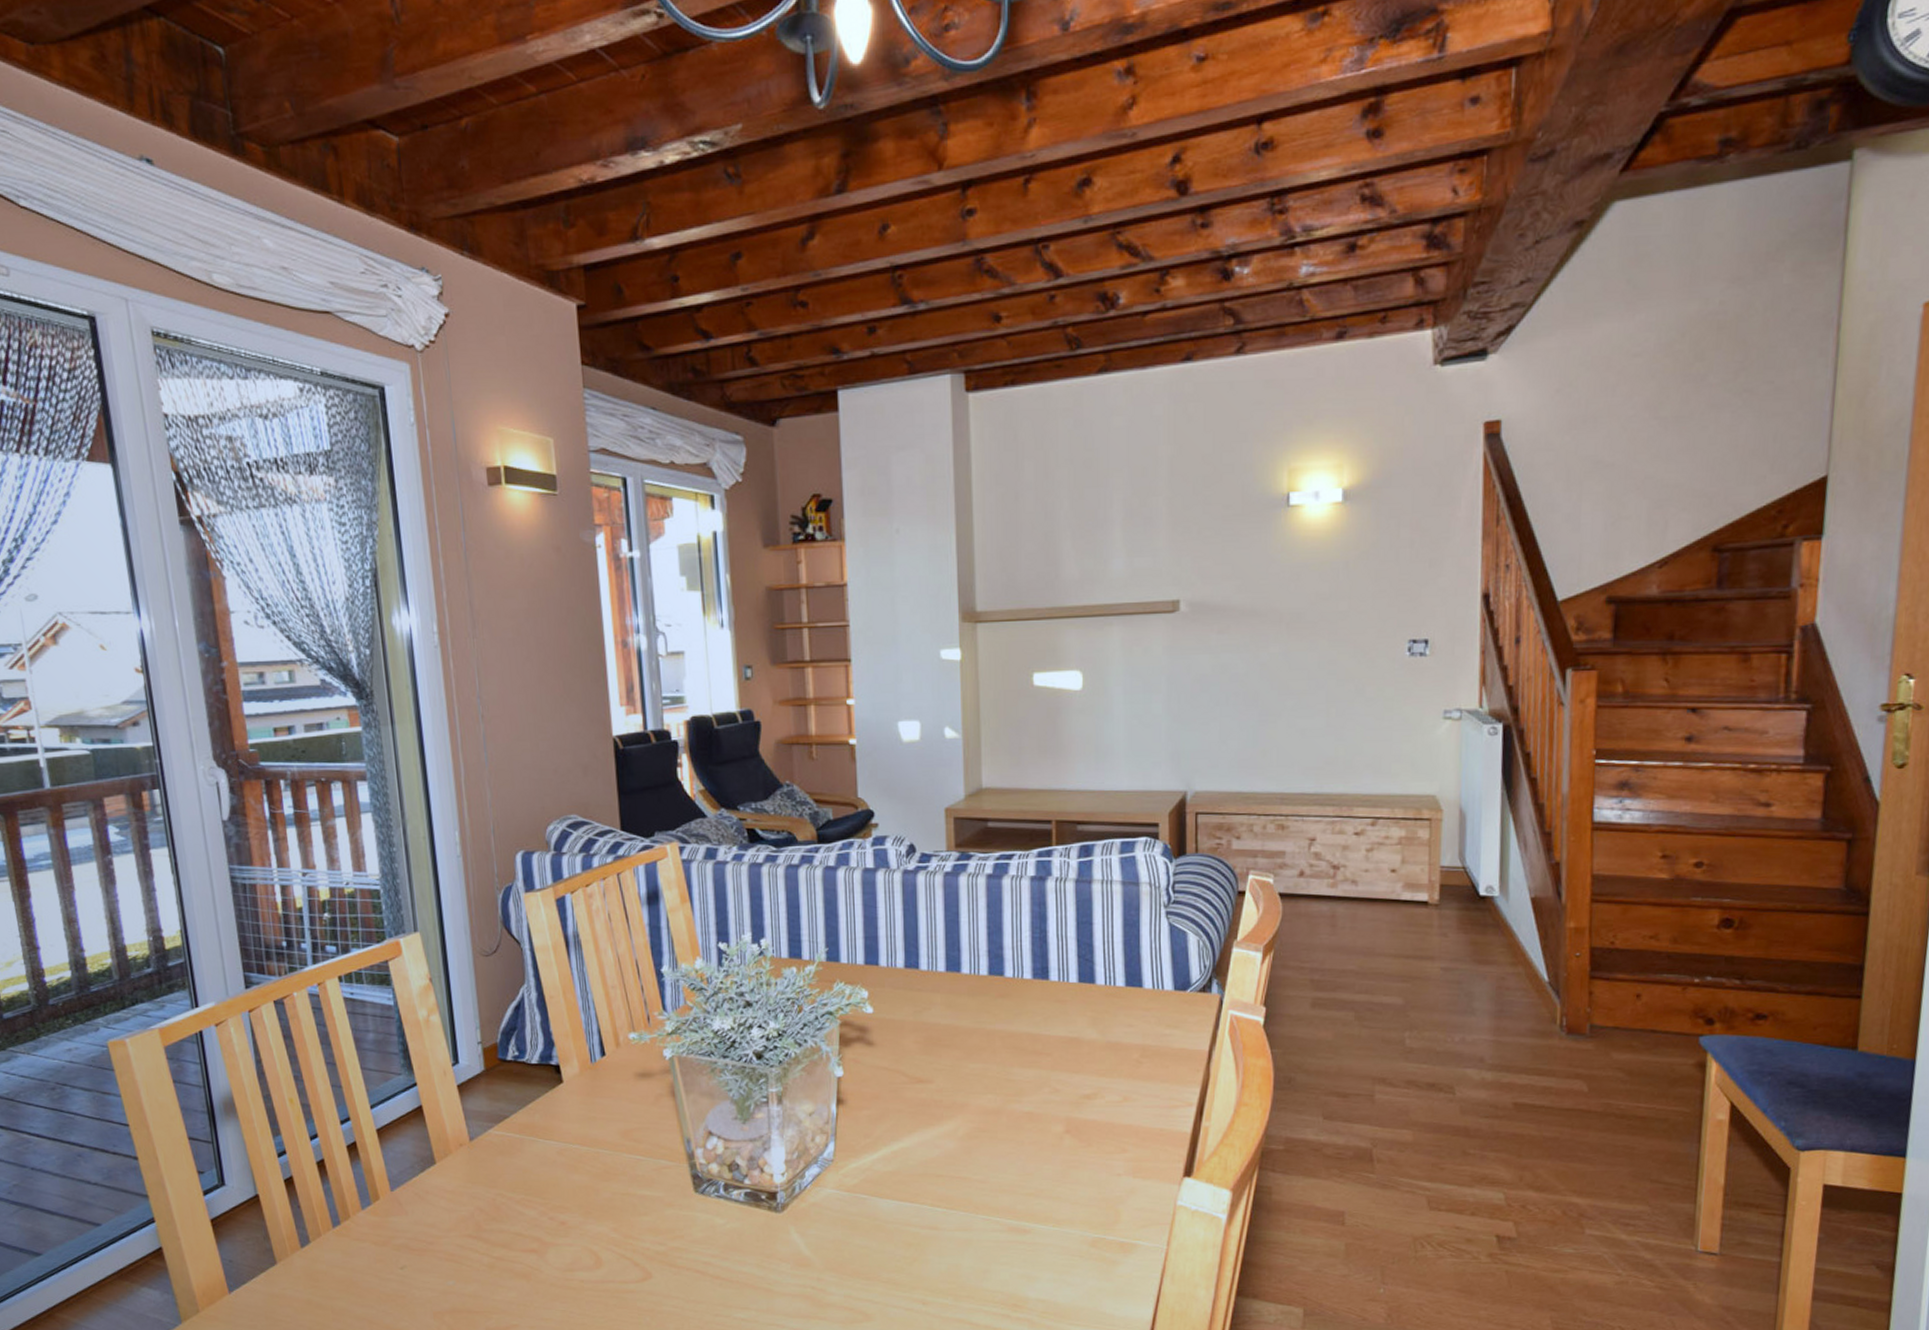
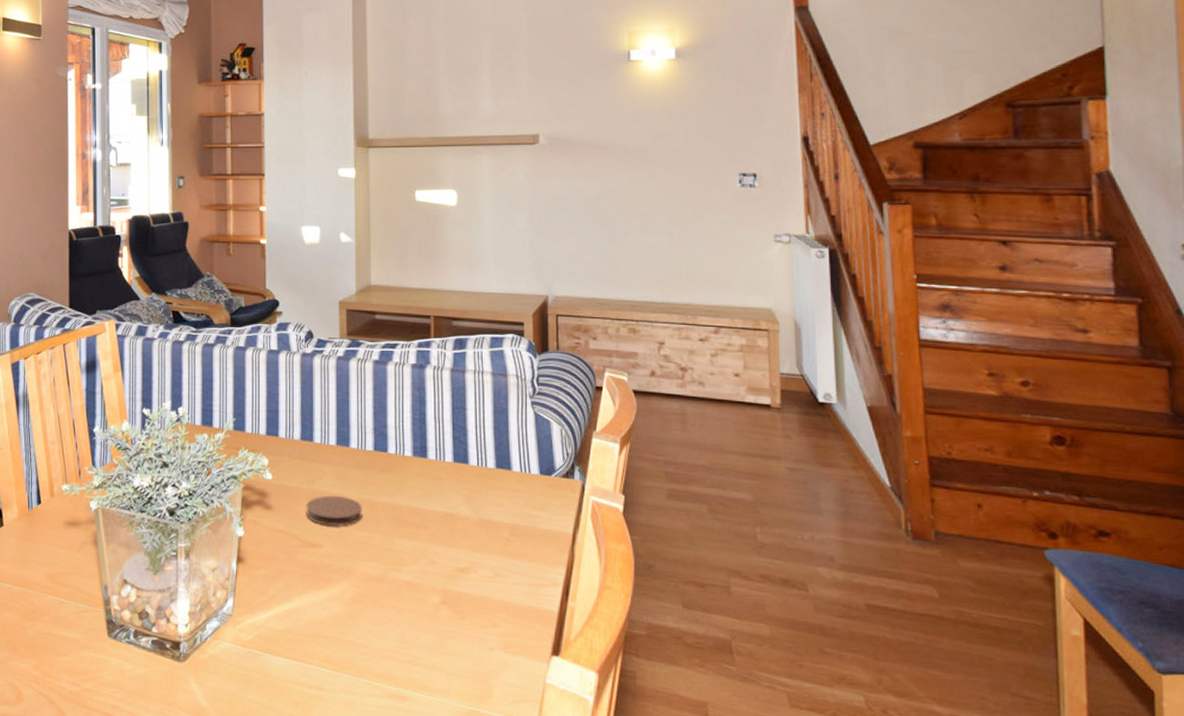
coaster: none [913,1026,977,1060] -> present [306,495,362,527]

